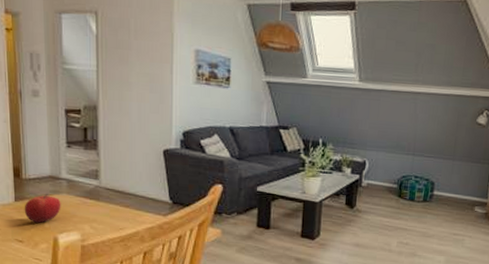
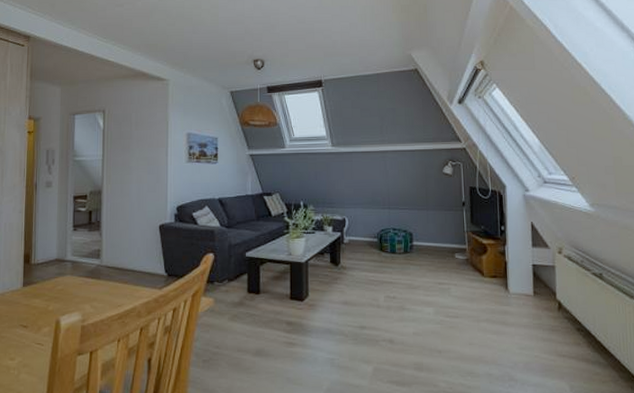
fruit: present [24,193,61,223] -> none [30,276,65,306]

